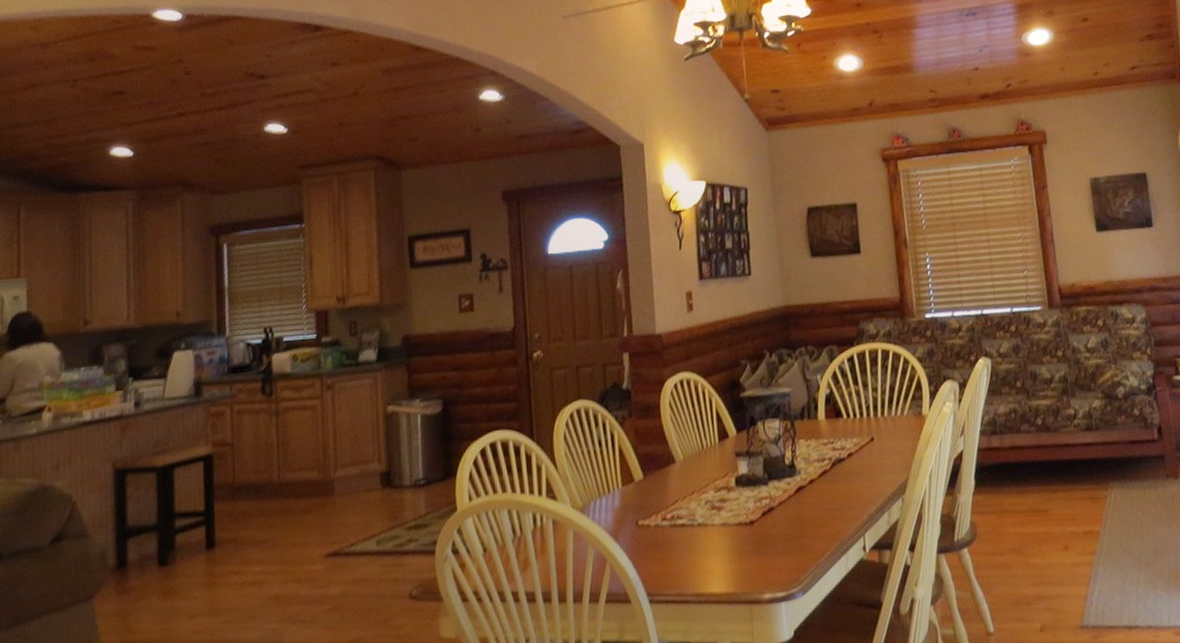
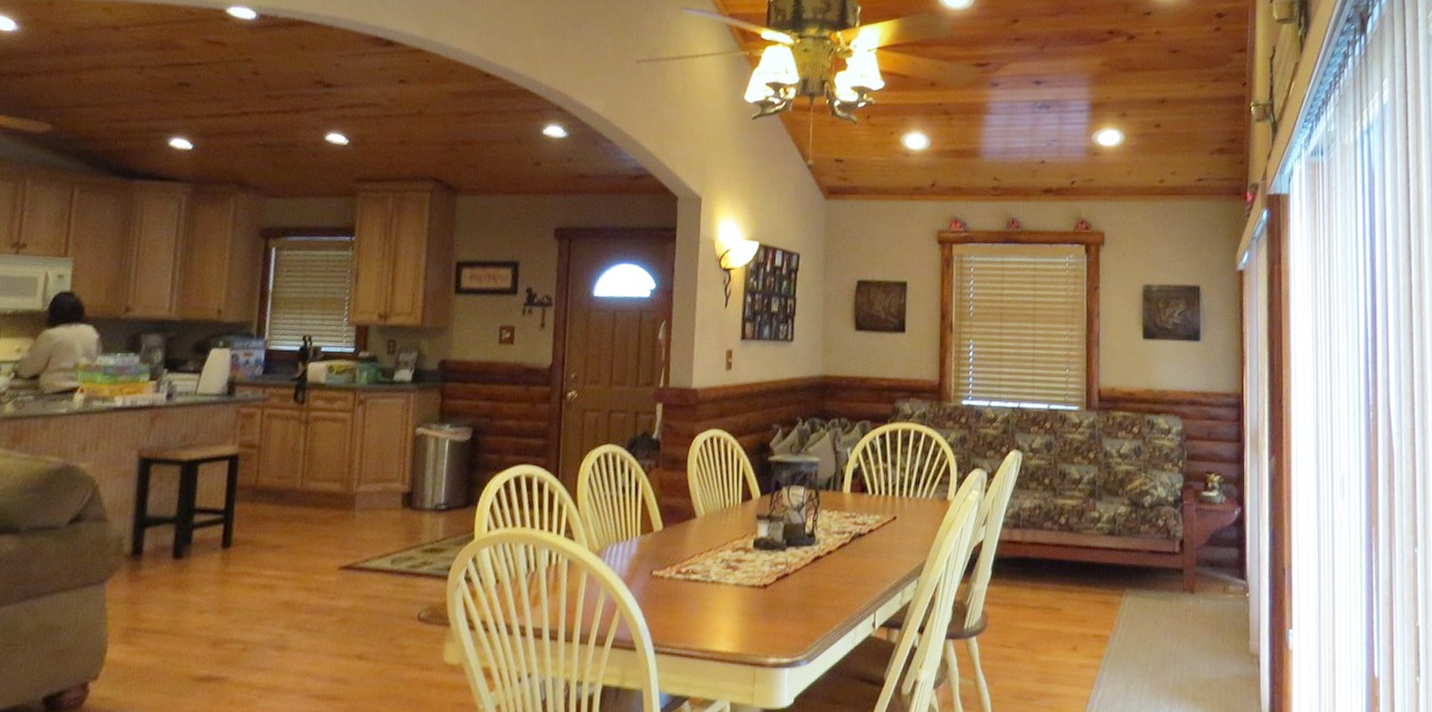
kettle: present [226,339,259,373] -> none [263,344,296,377]

